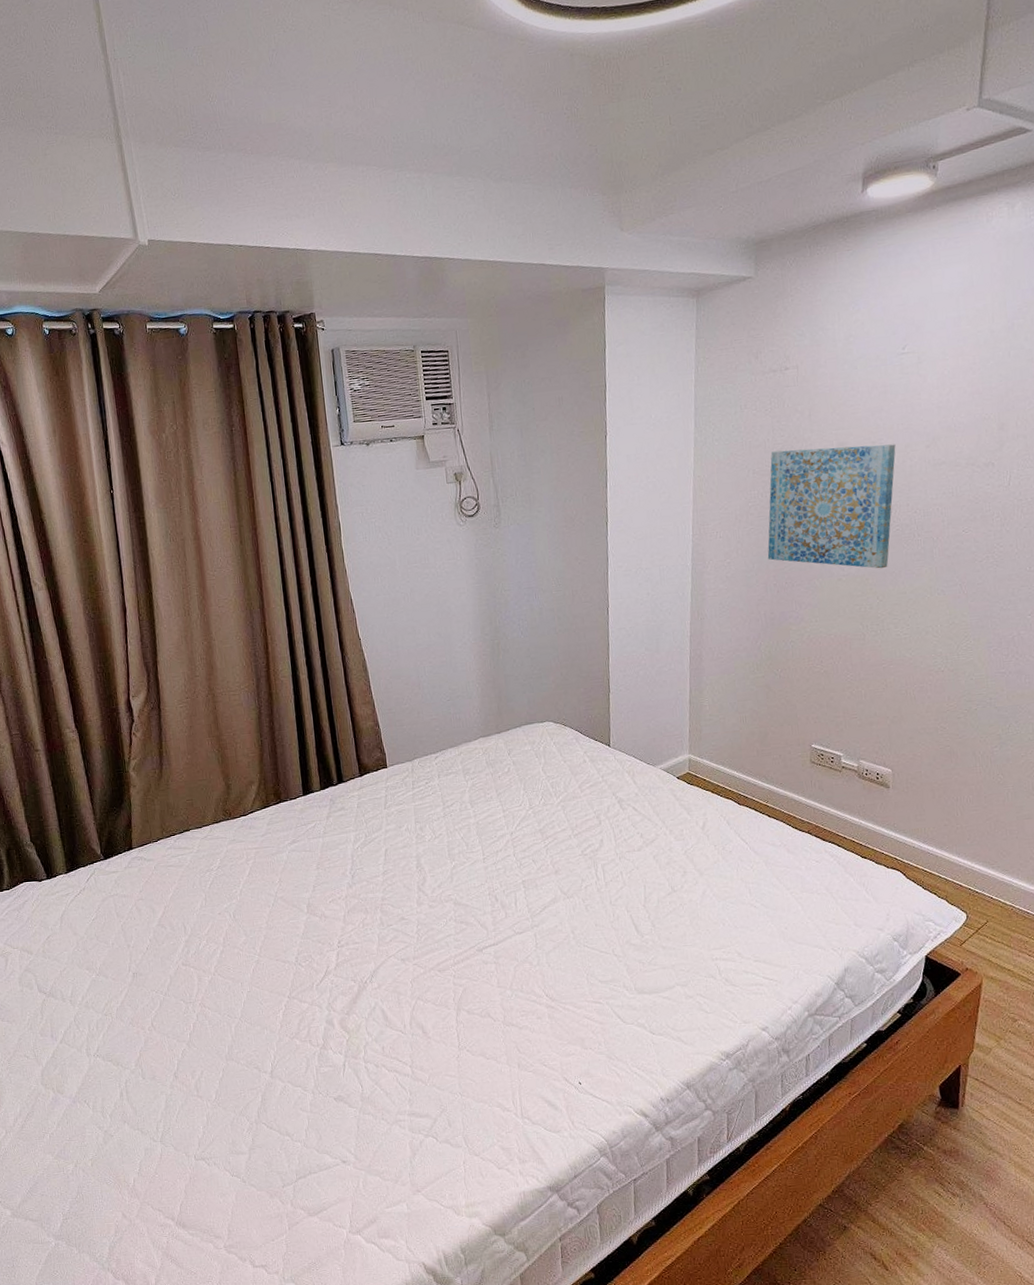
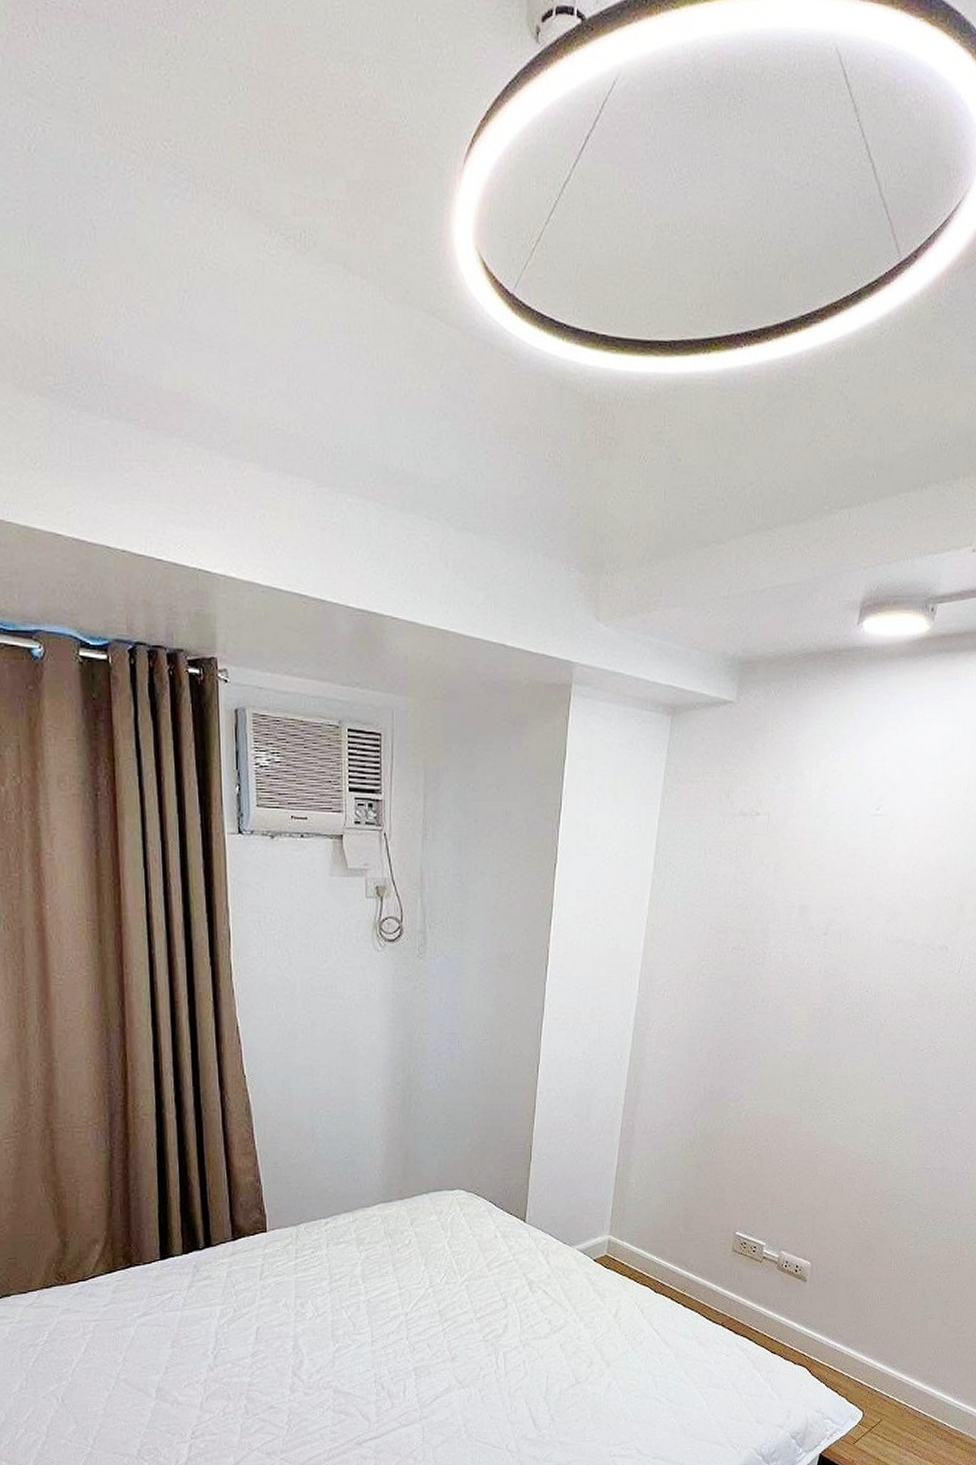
wall art: present [767,444,896,569] -> none [714,906,857,1049]

